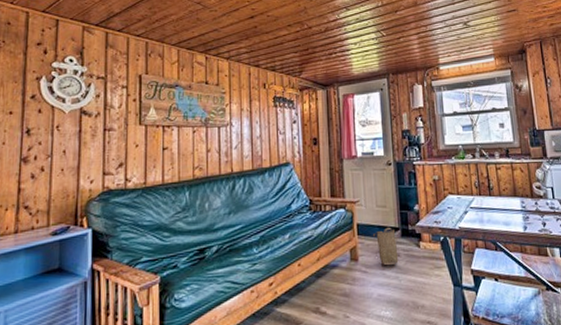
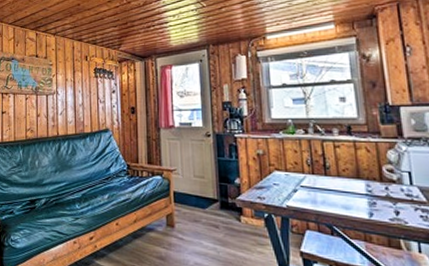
basket: present [372,227,400,266] -> none [189,197,218,237]

